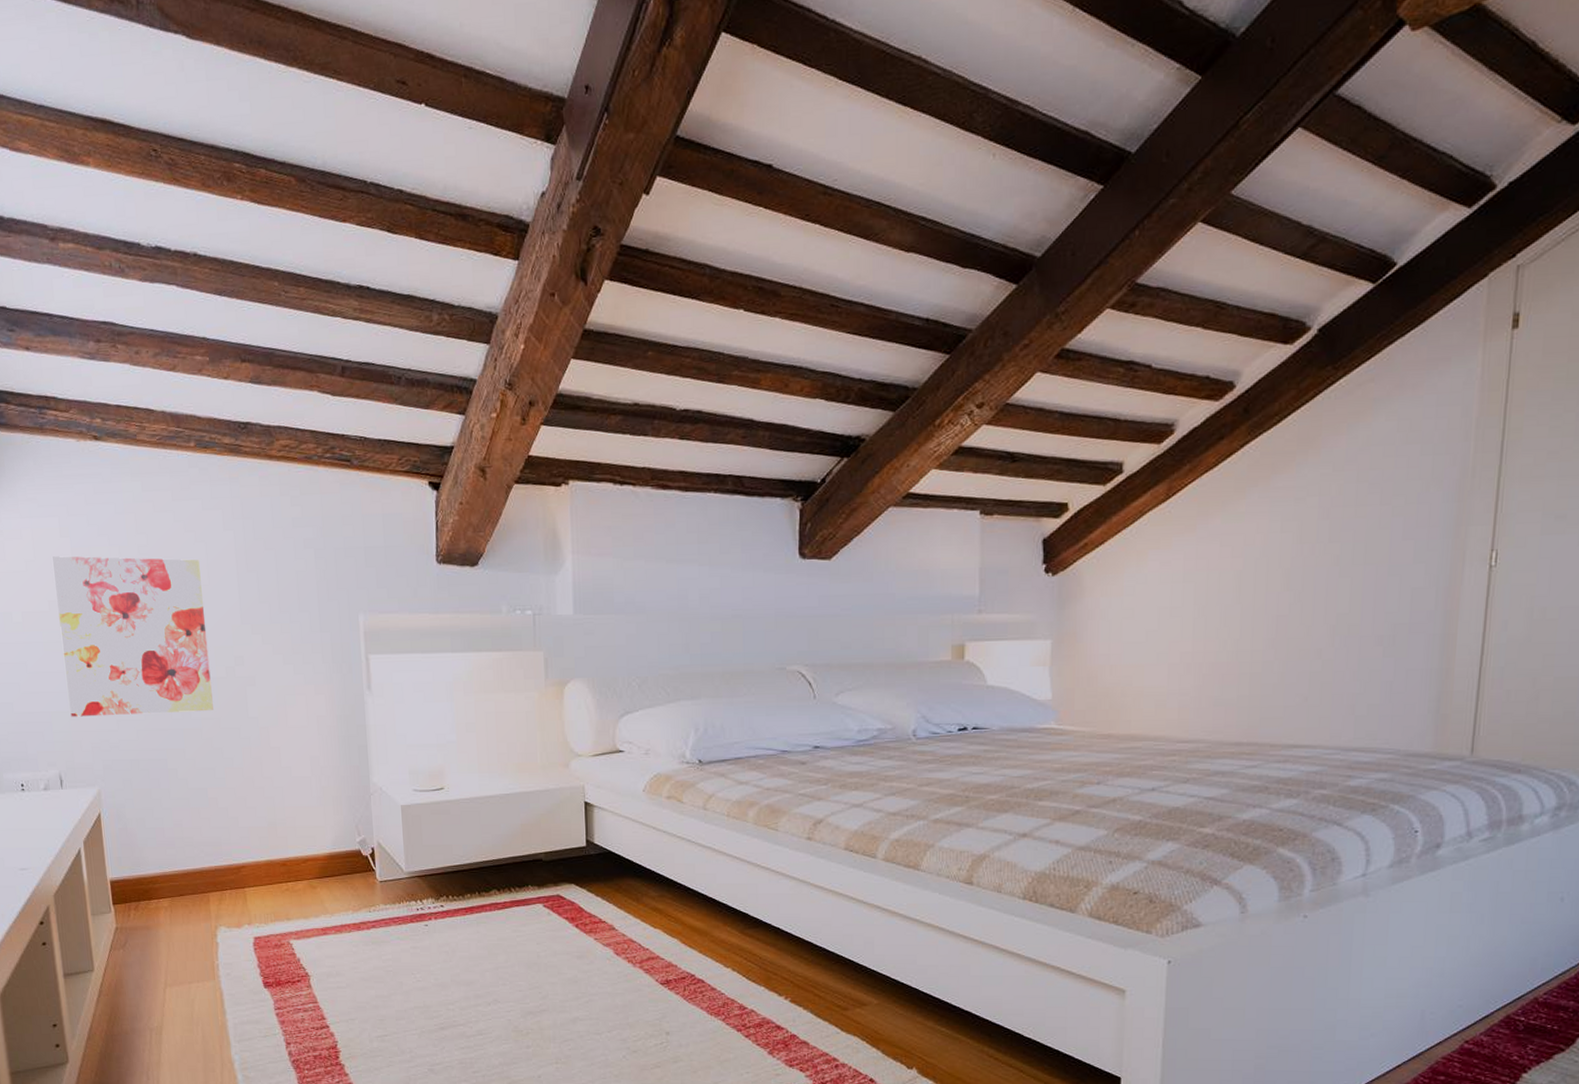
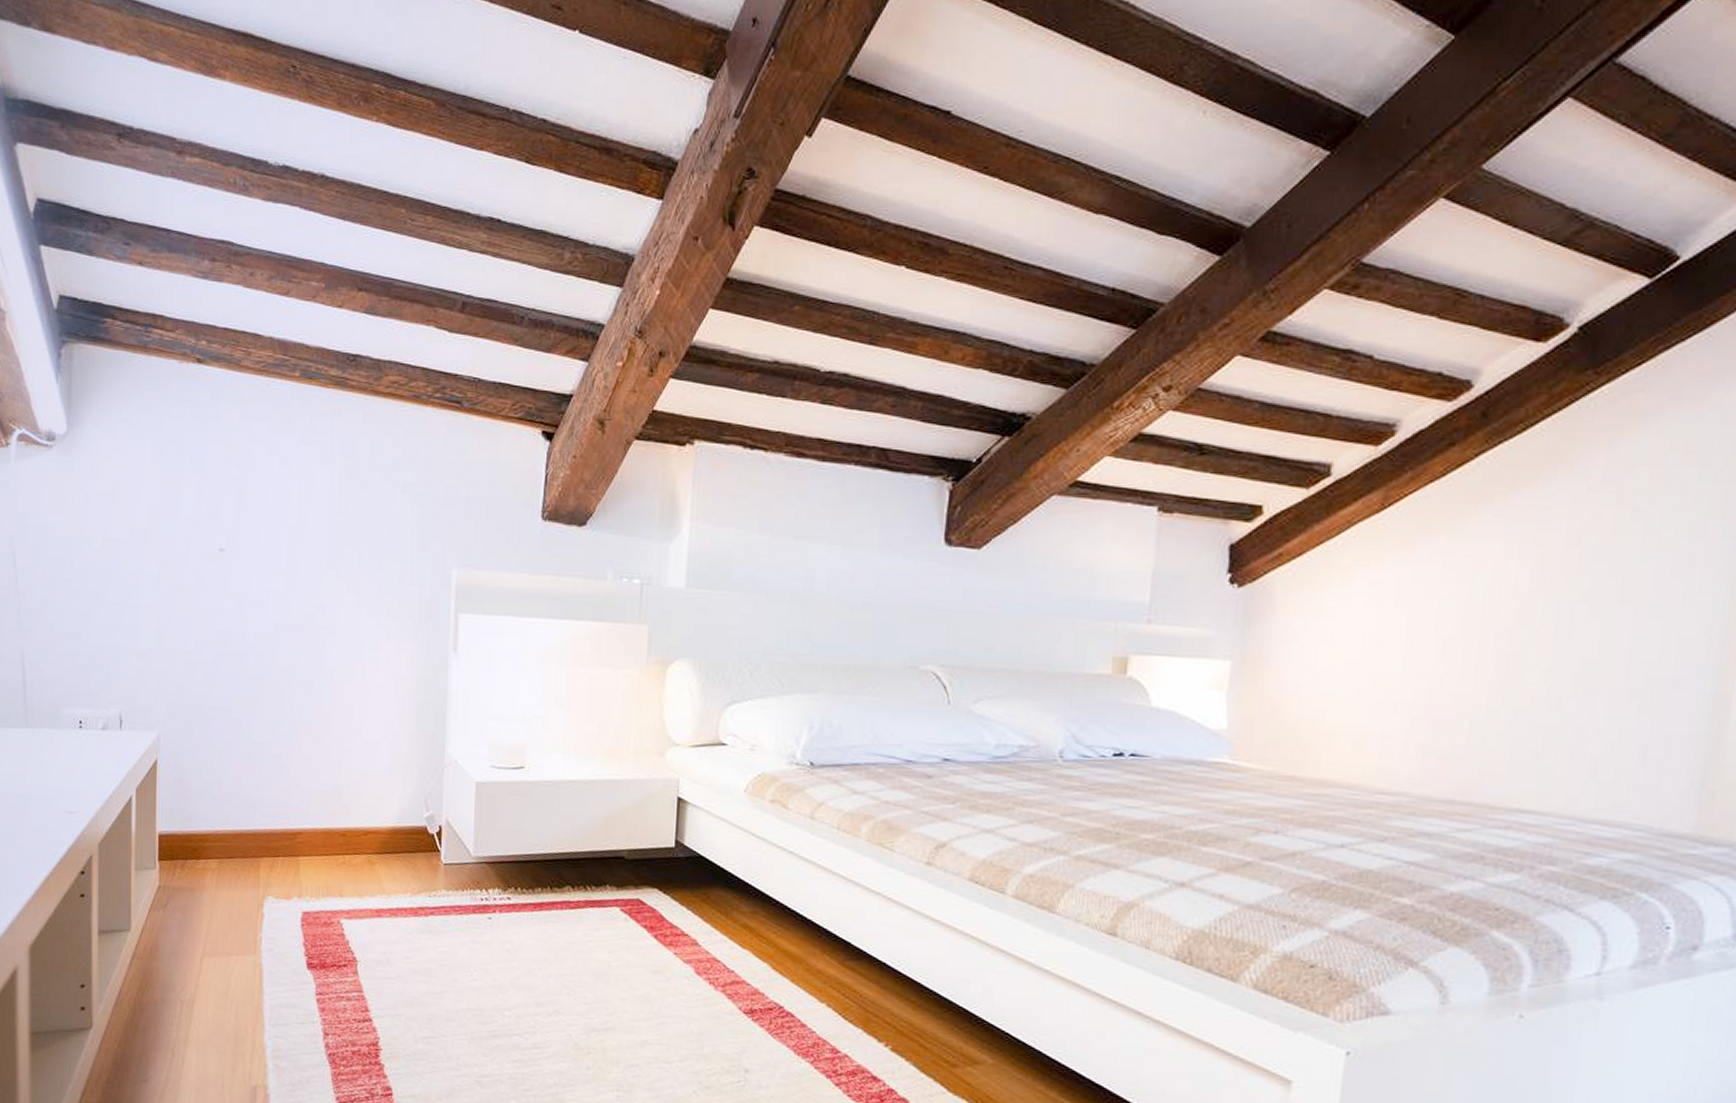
wall art: present [51,556,213,717] -> none [139,482,291,660]

